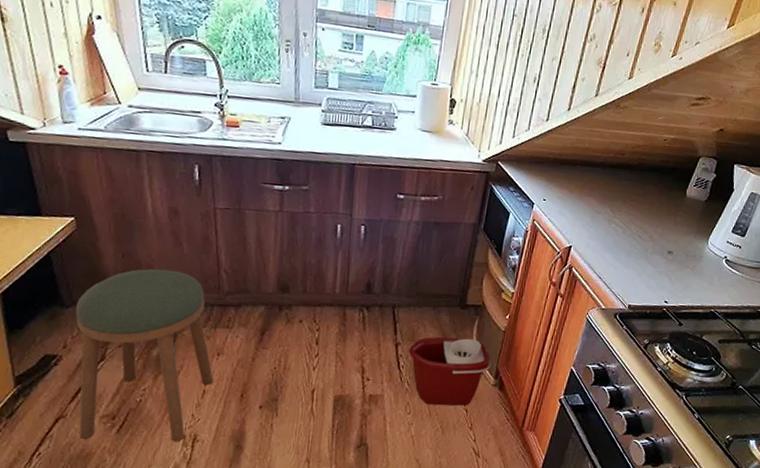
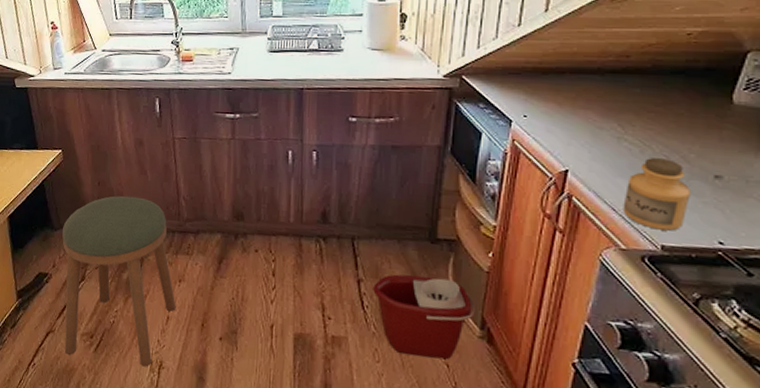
jar: none [606,237,652,294] -> present [623,158,691,231]

